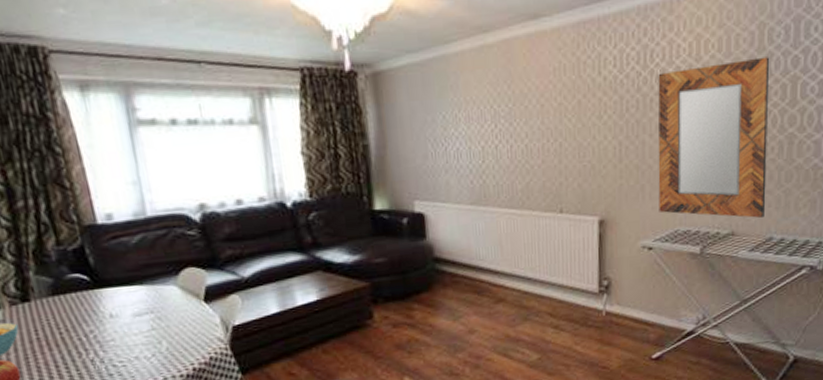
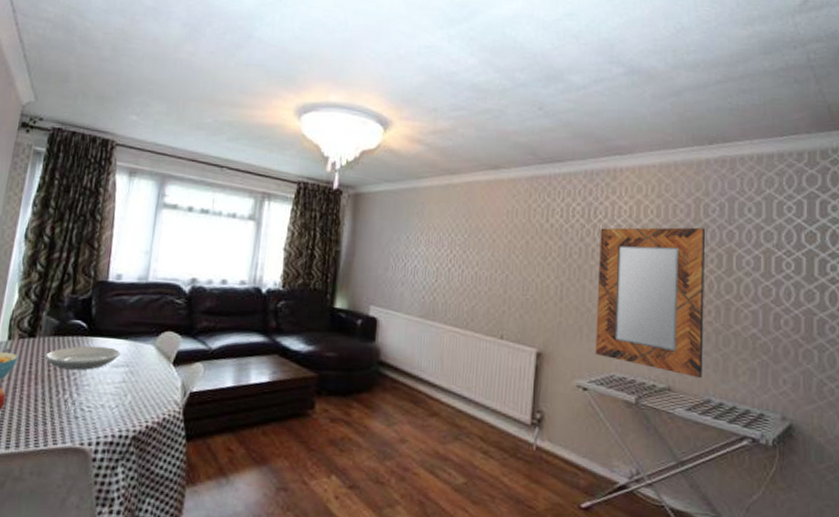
plate: none [49,296,140,329] -> present [44,345,121,370]

